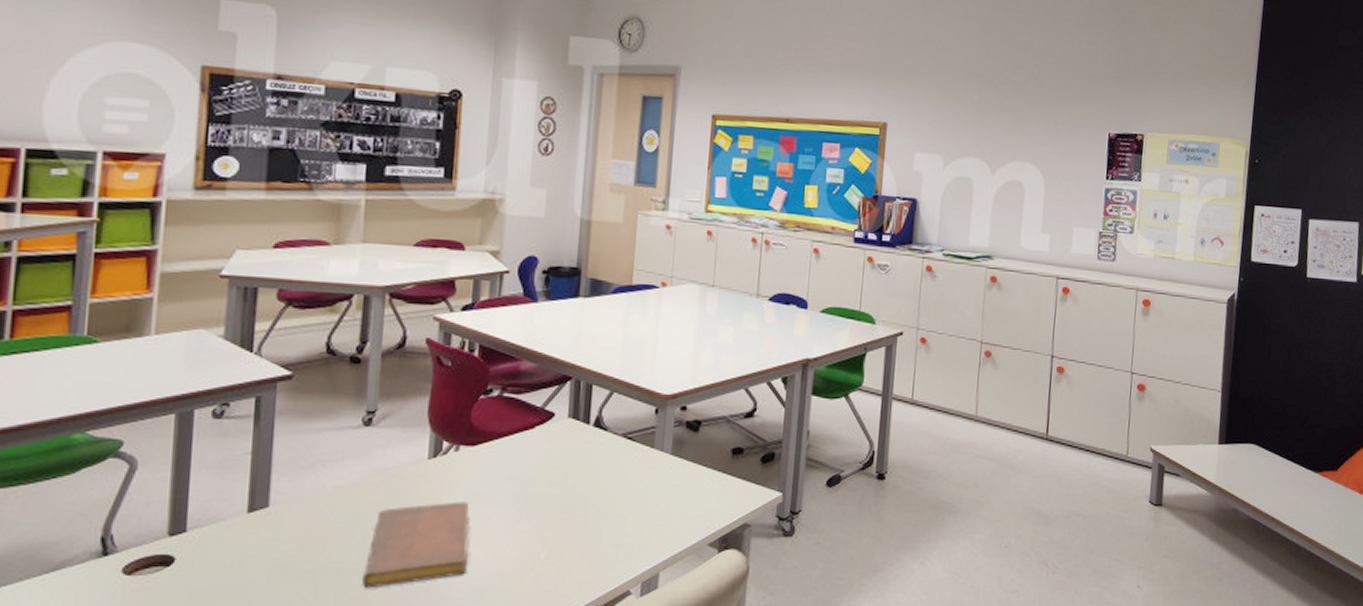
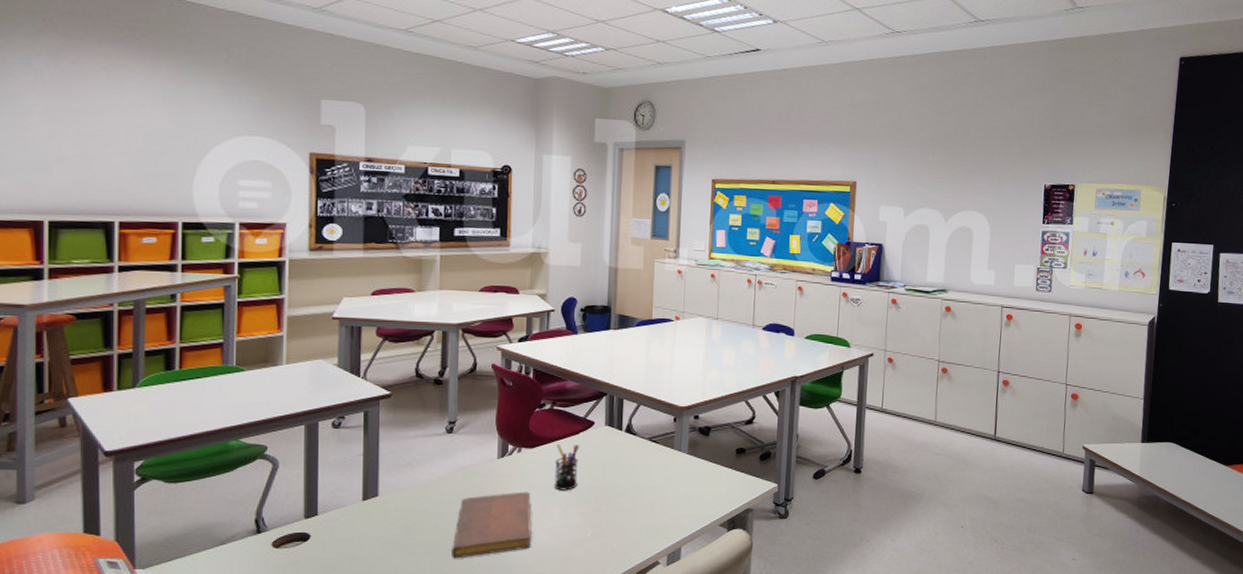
pen holder: none [500,440,535,500] -> present [554,443,580,491]

